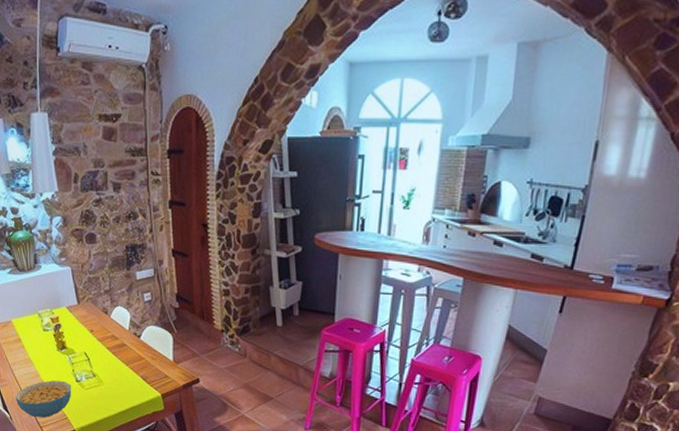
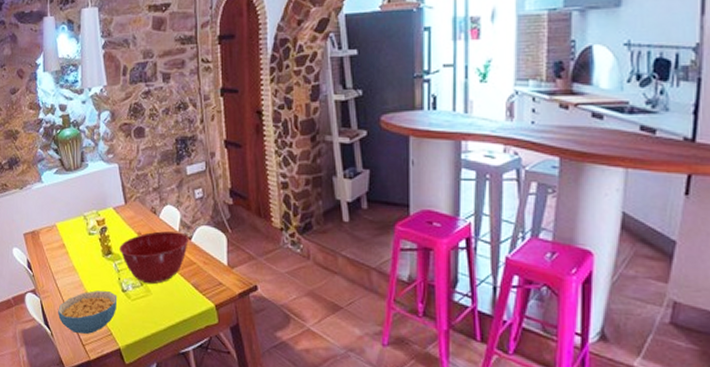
mixing bowl: none [73,329,138,376] -> present [120,231,188,285]

